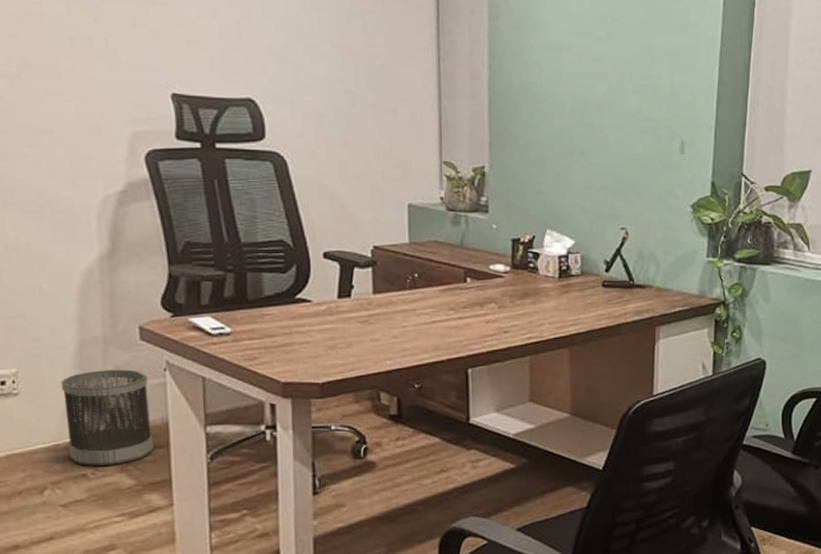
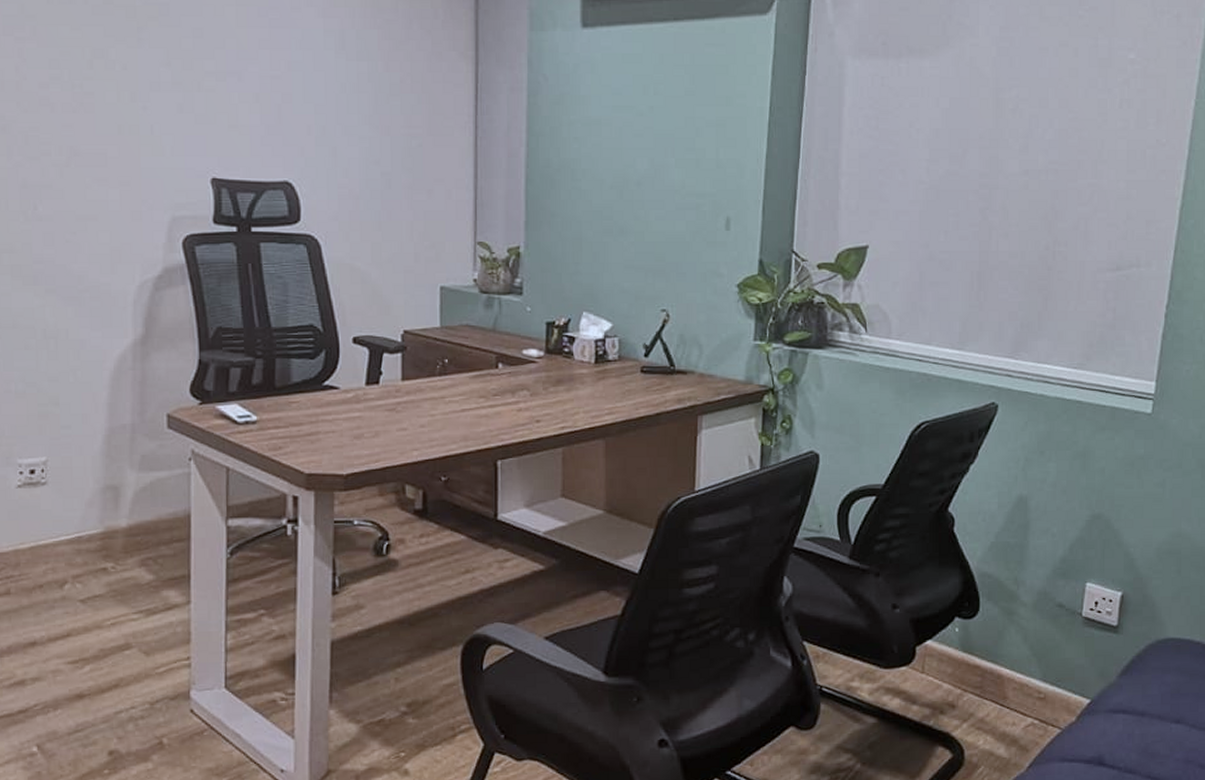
wastebasket: present [61,369,154,466] -> none [88,459,175,559]

